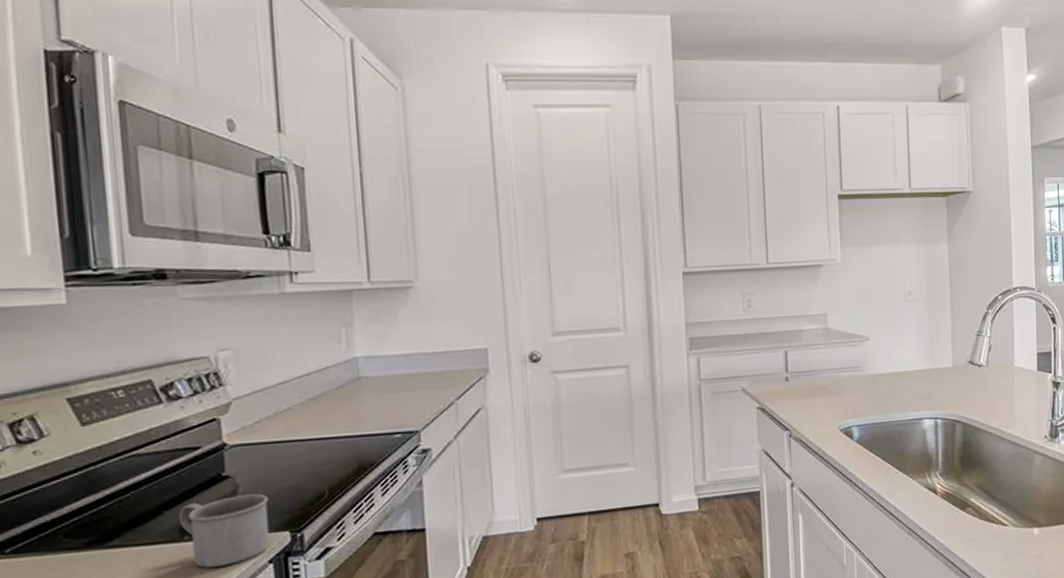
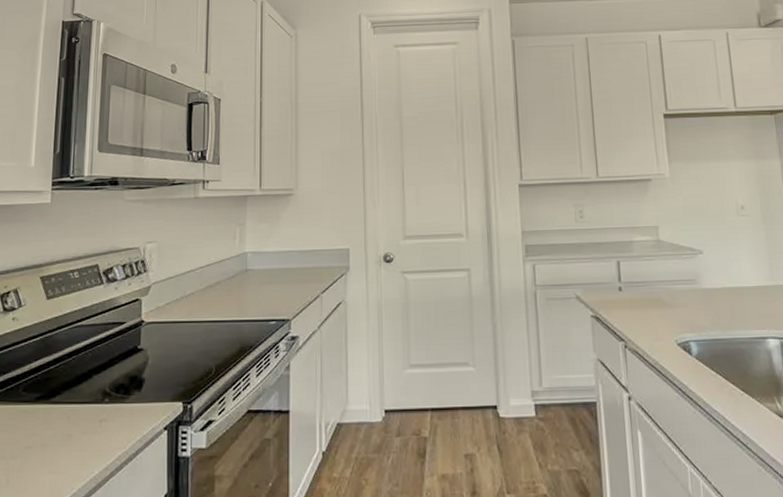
mug: present [179,493,270,568] -> none [103,366,169,429]

